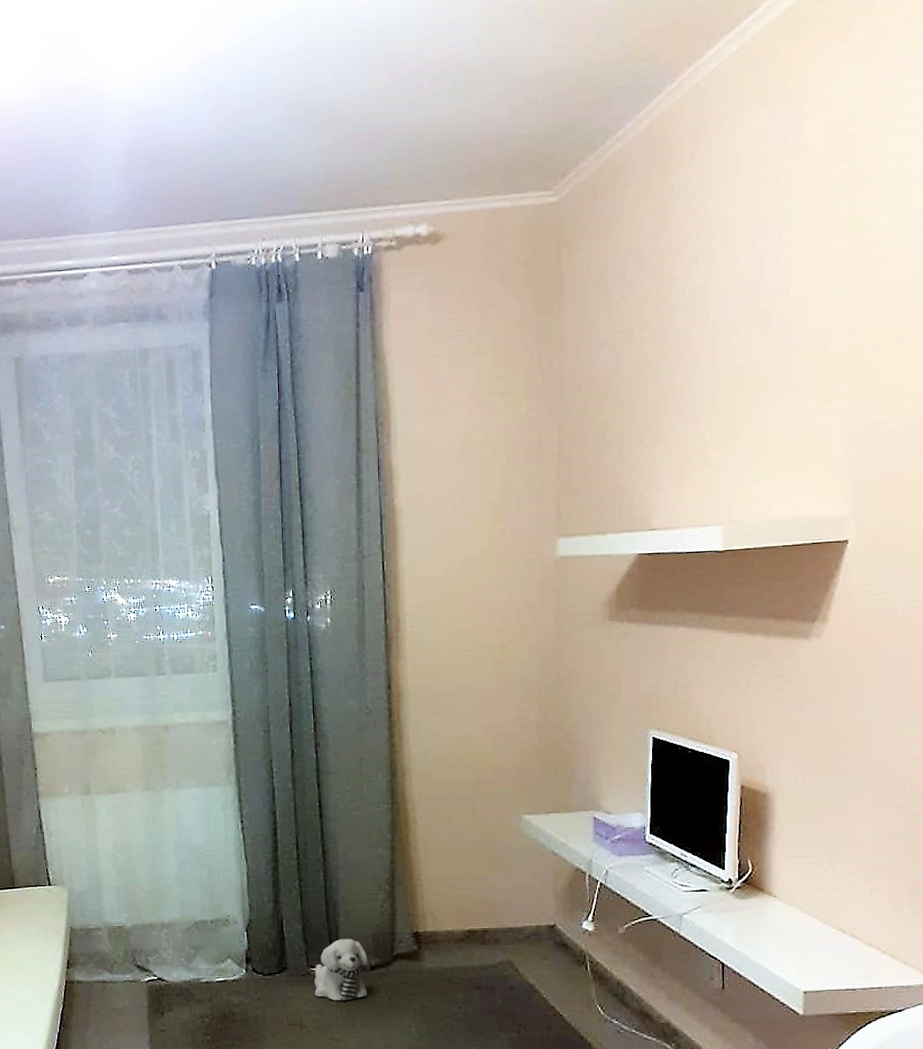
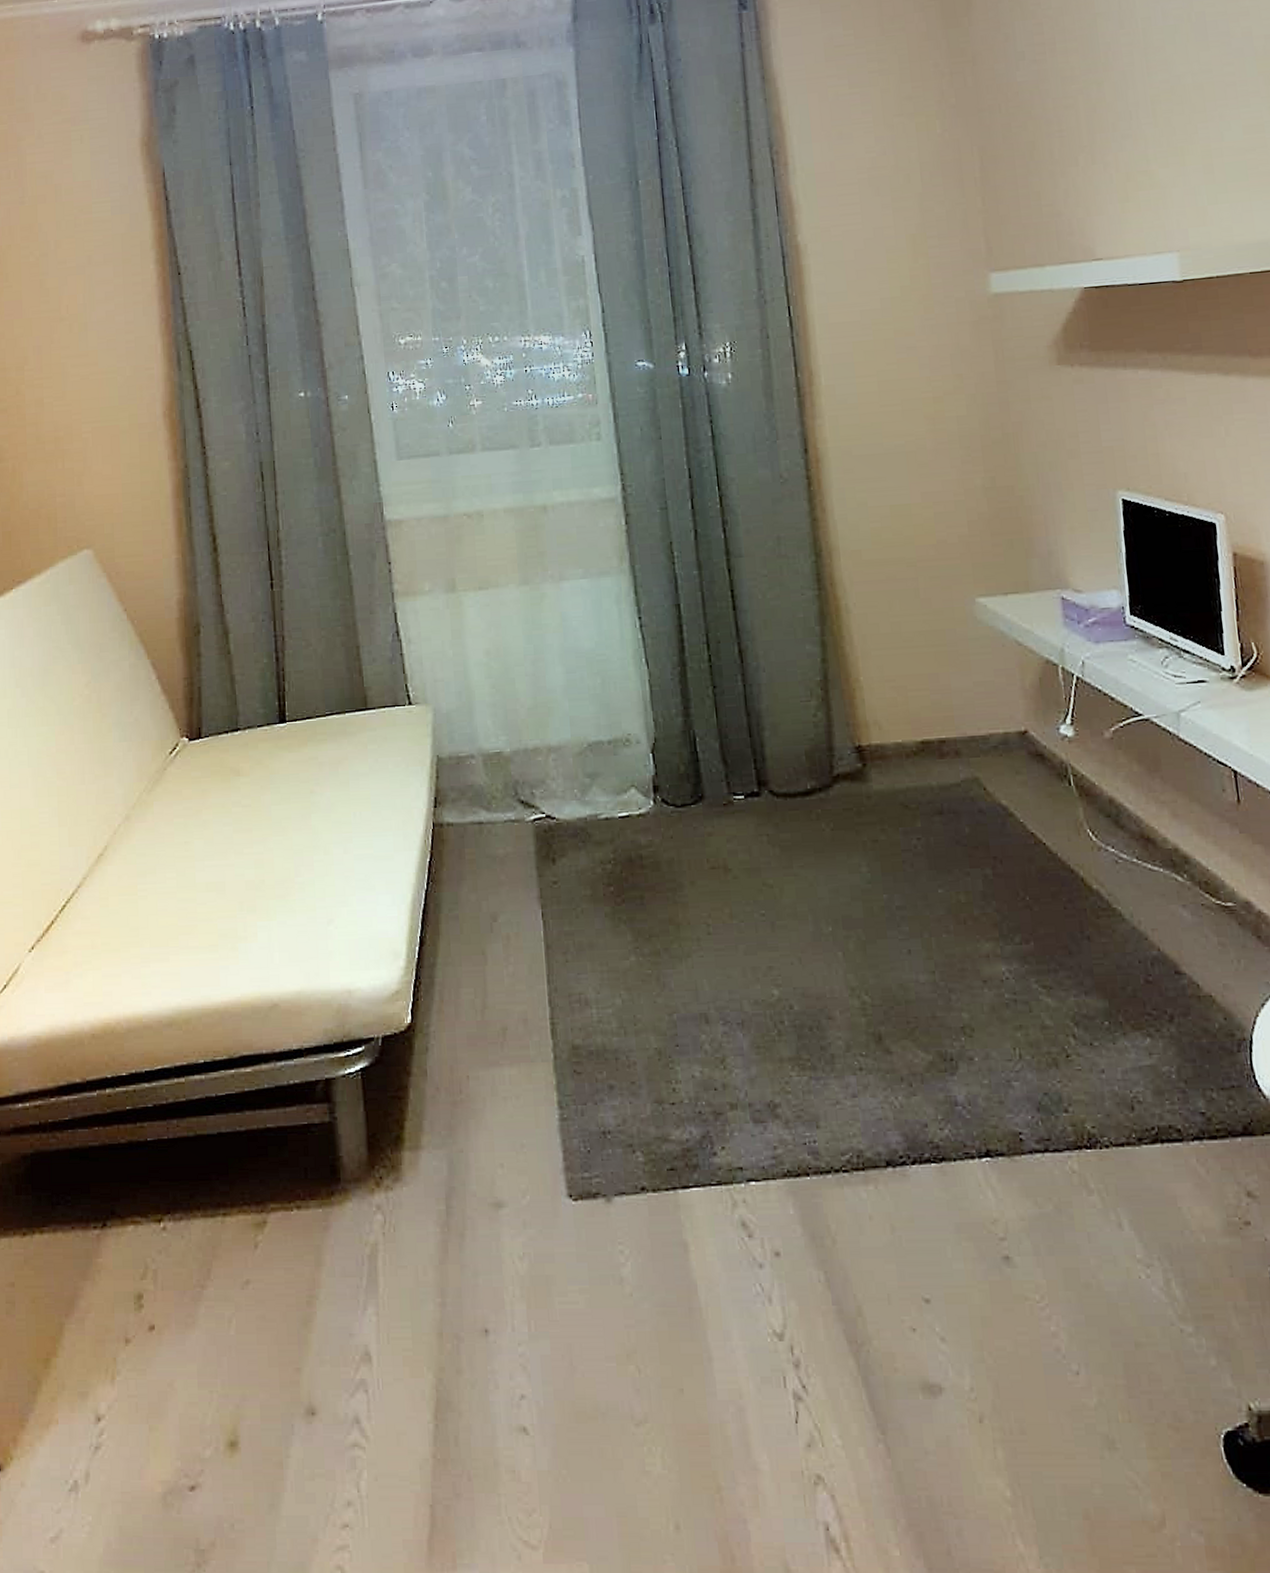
plush toy: present [314,939,370,1001] -> none [737,757,806,836]

